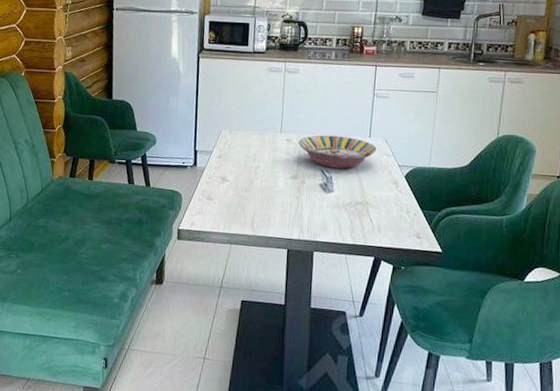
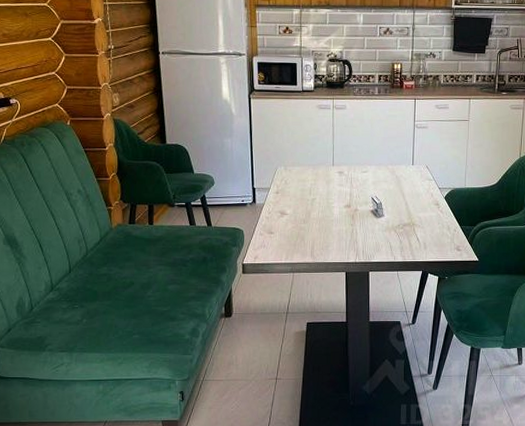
serving bowl: present [298,135,377,169] -> none [349,165,420,195]

